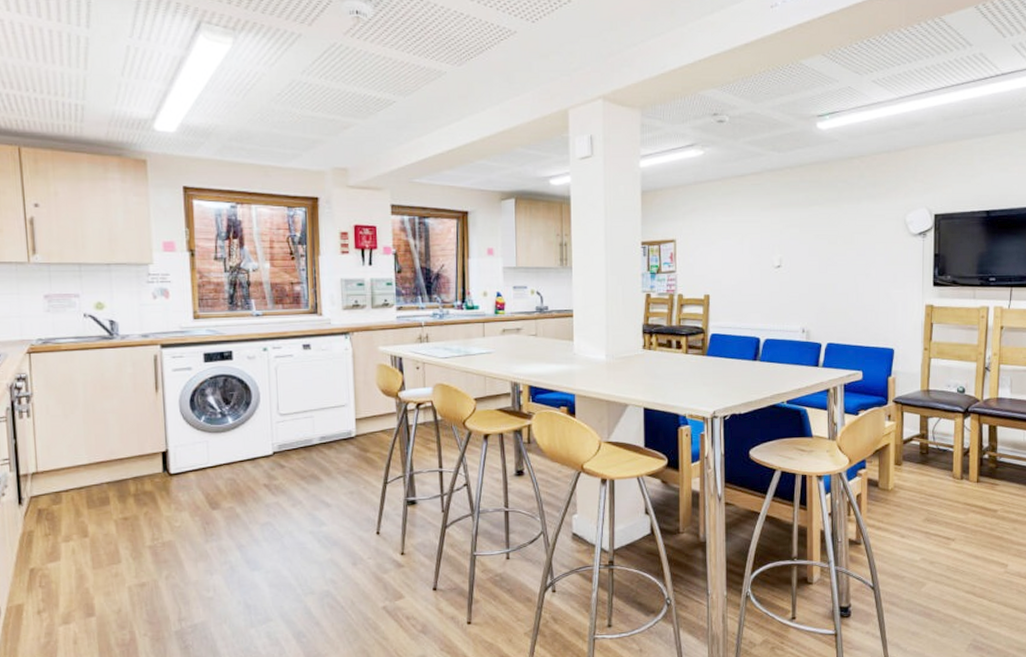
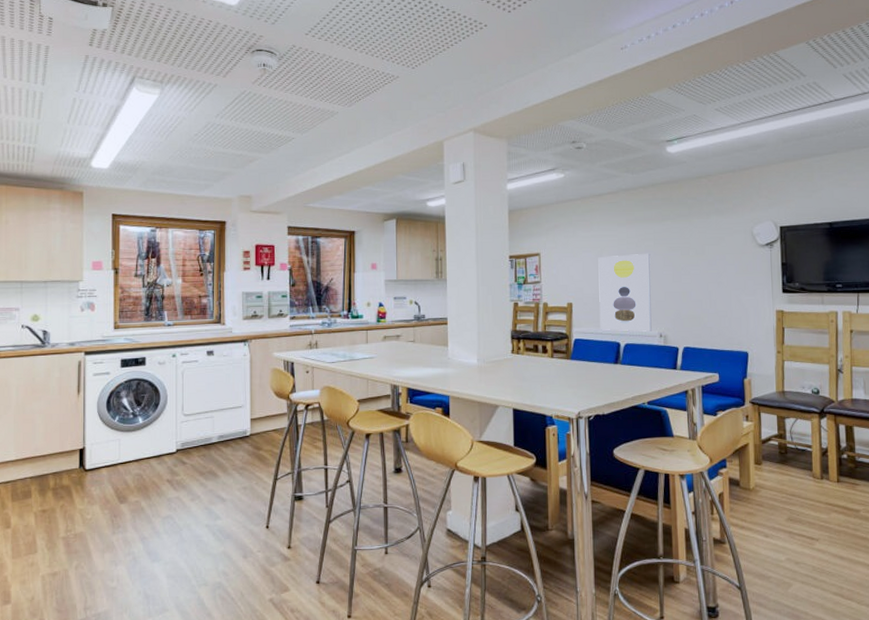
wall art: none [739,242,795,326] -> present [598,254,653,332]

